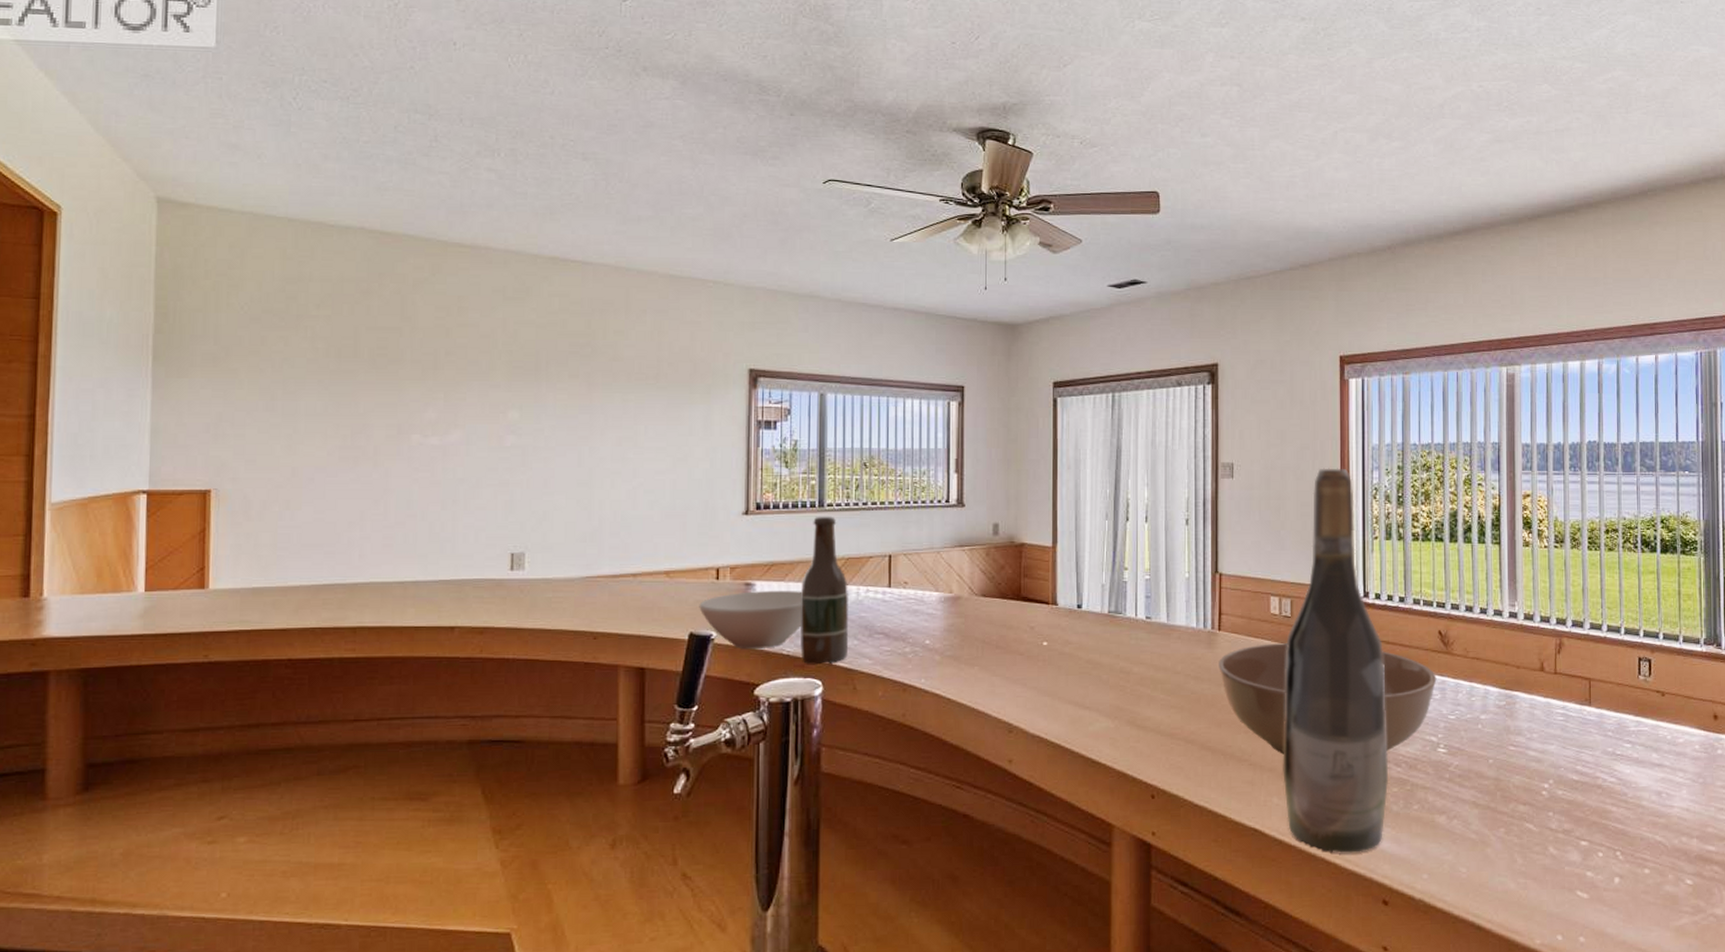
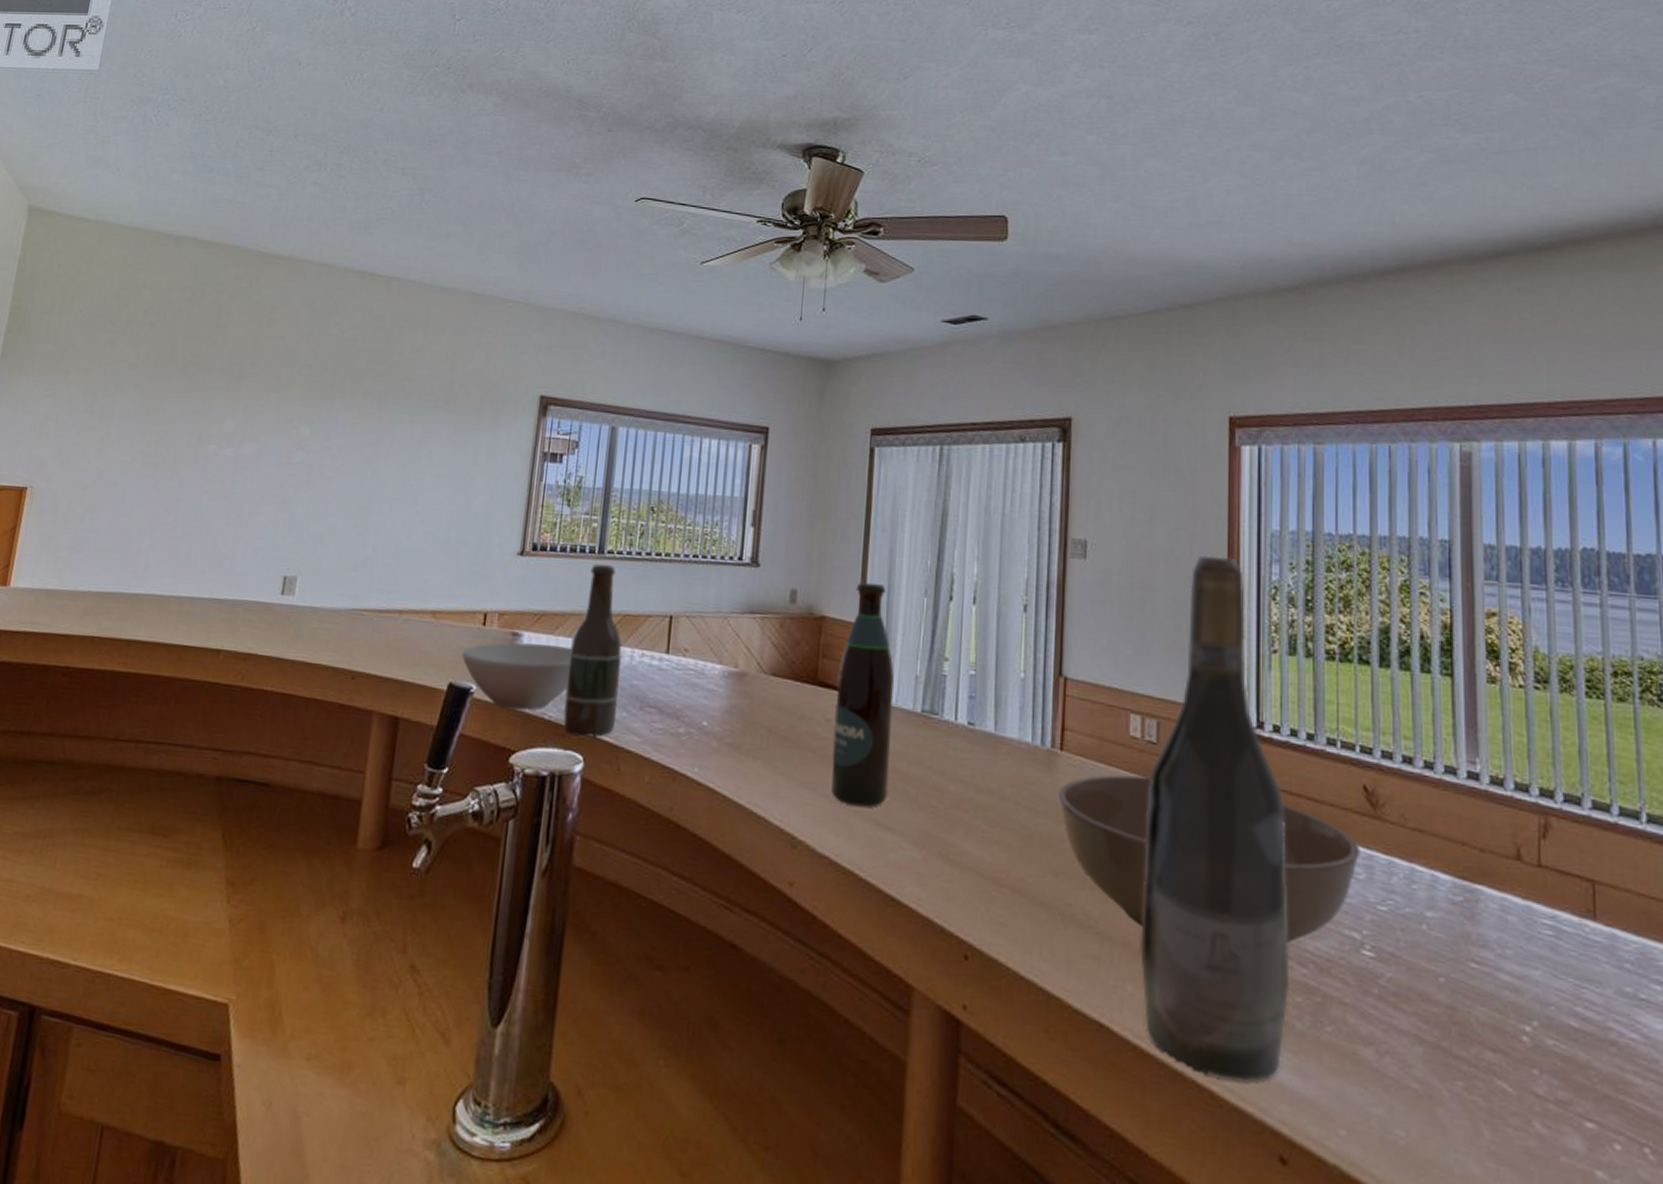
bottle: none [1037,512,1085,693] -> present [831,582,894,807]

